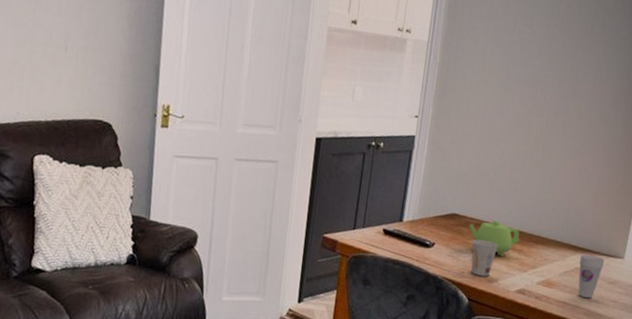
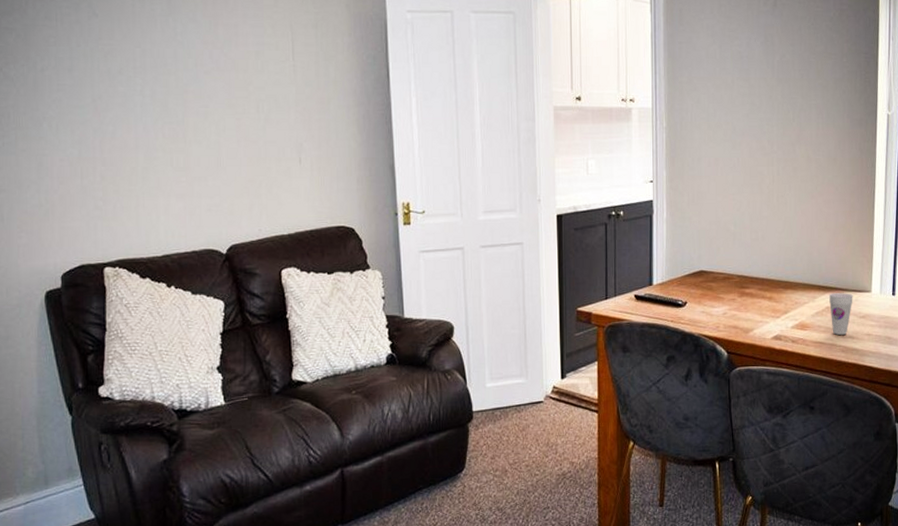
teapot: present [469,220,520,257] -> none [718,272,768,306]
cup: present [471,239,499,277] -> none [722,292,749,328]

